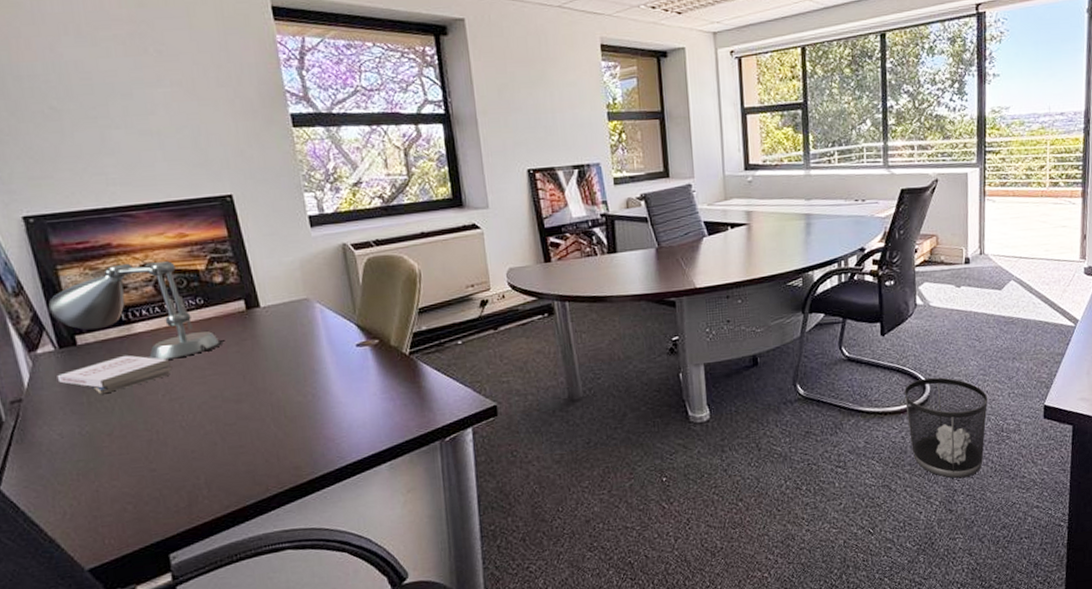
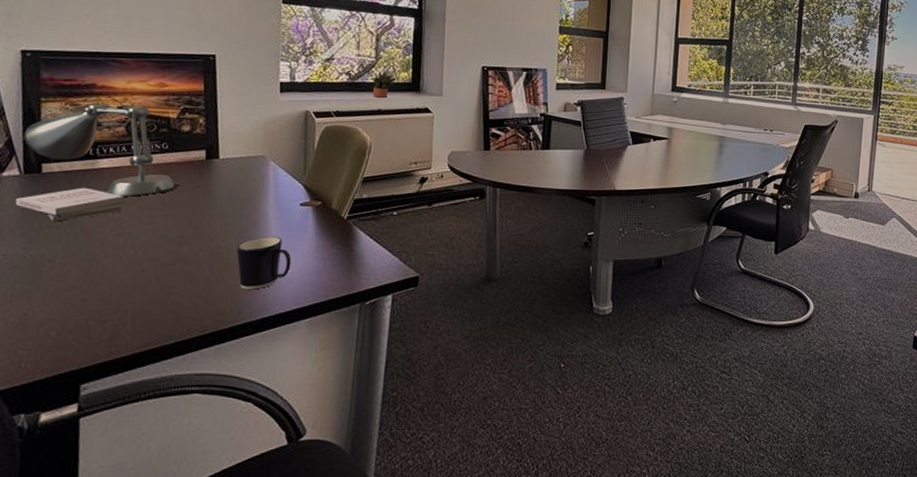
mug: none [298,381,360,441] -> present [236,236,292,290]
potted plant: none [409,183,435,219] -> present [373,67,397,98]
waste bin: present [904,377,988,478] -> none [790,298,865,396]

